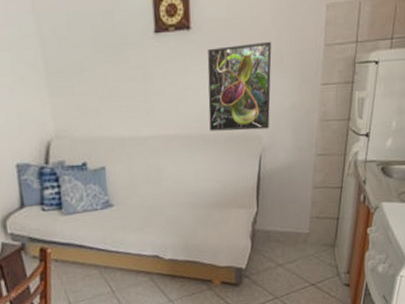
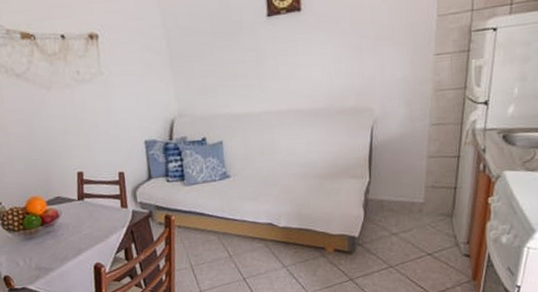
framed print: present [207,41,272,132] -> none [318,16,382,106]

